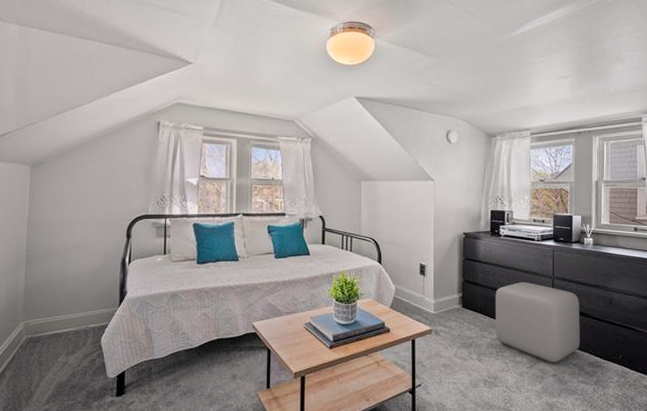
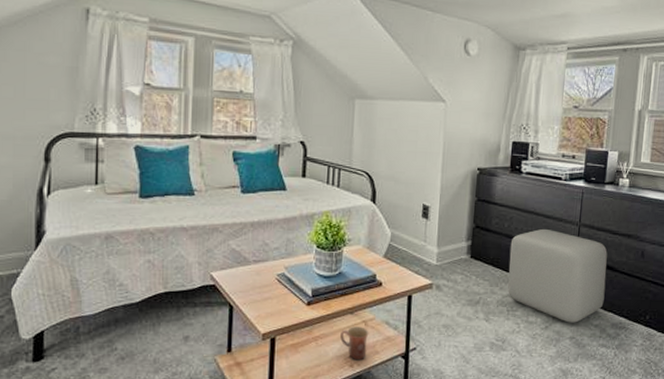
mug: none [358,366,381,395] -> present [340,326,369,361]

